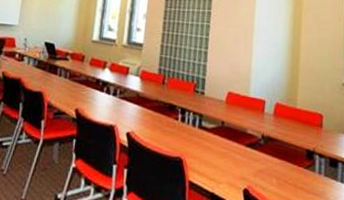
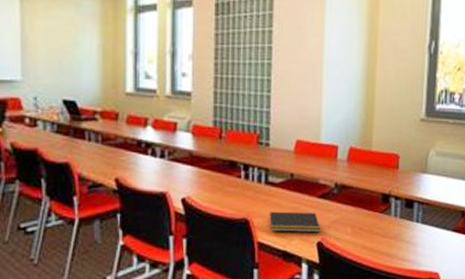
notepad: none [200,153,248,180] -> present [269,211,321,233]

